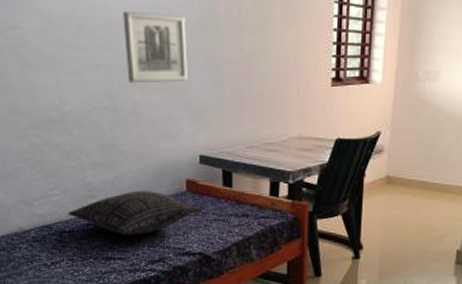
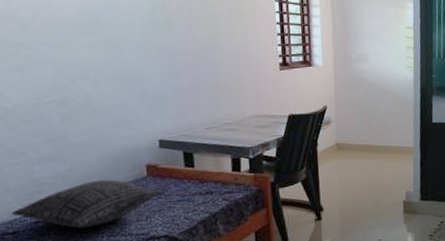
wall art: present [123,11,187,84] -> none [71,10,142,77]

